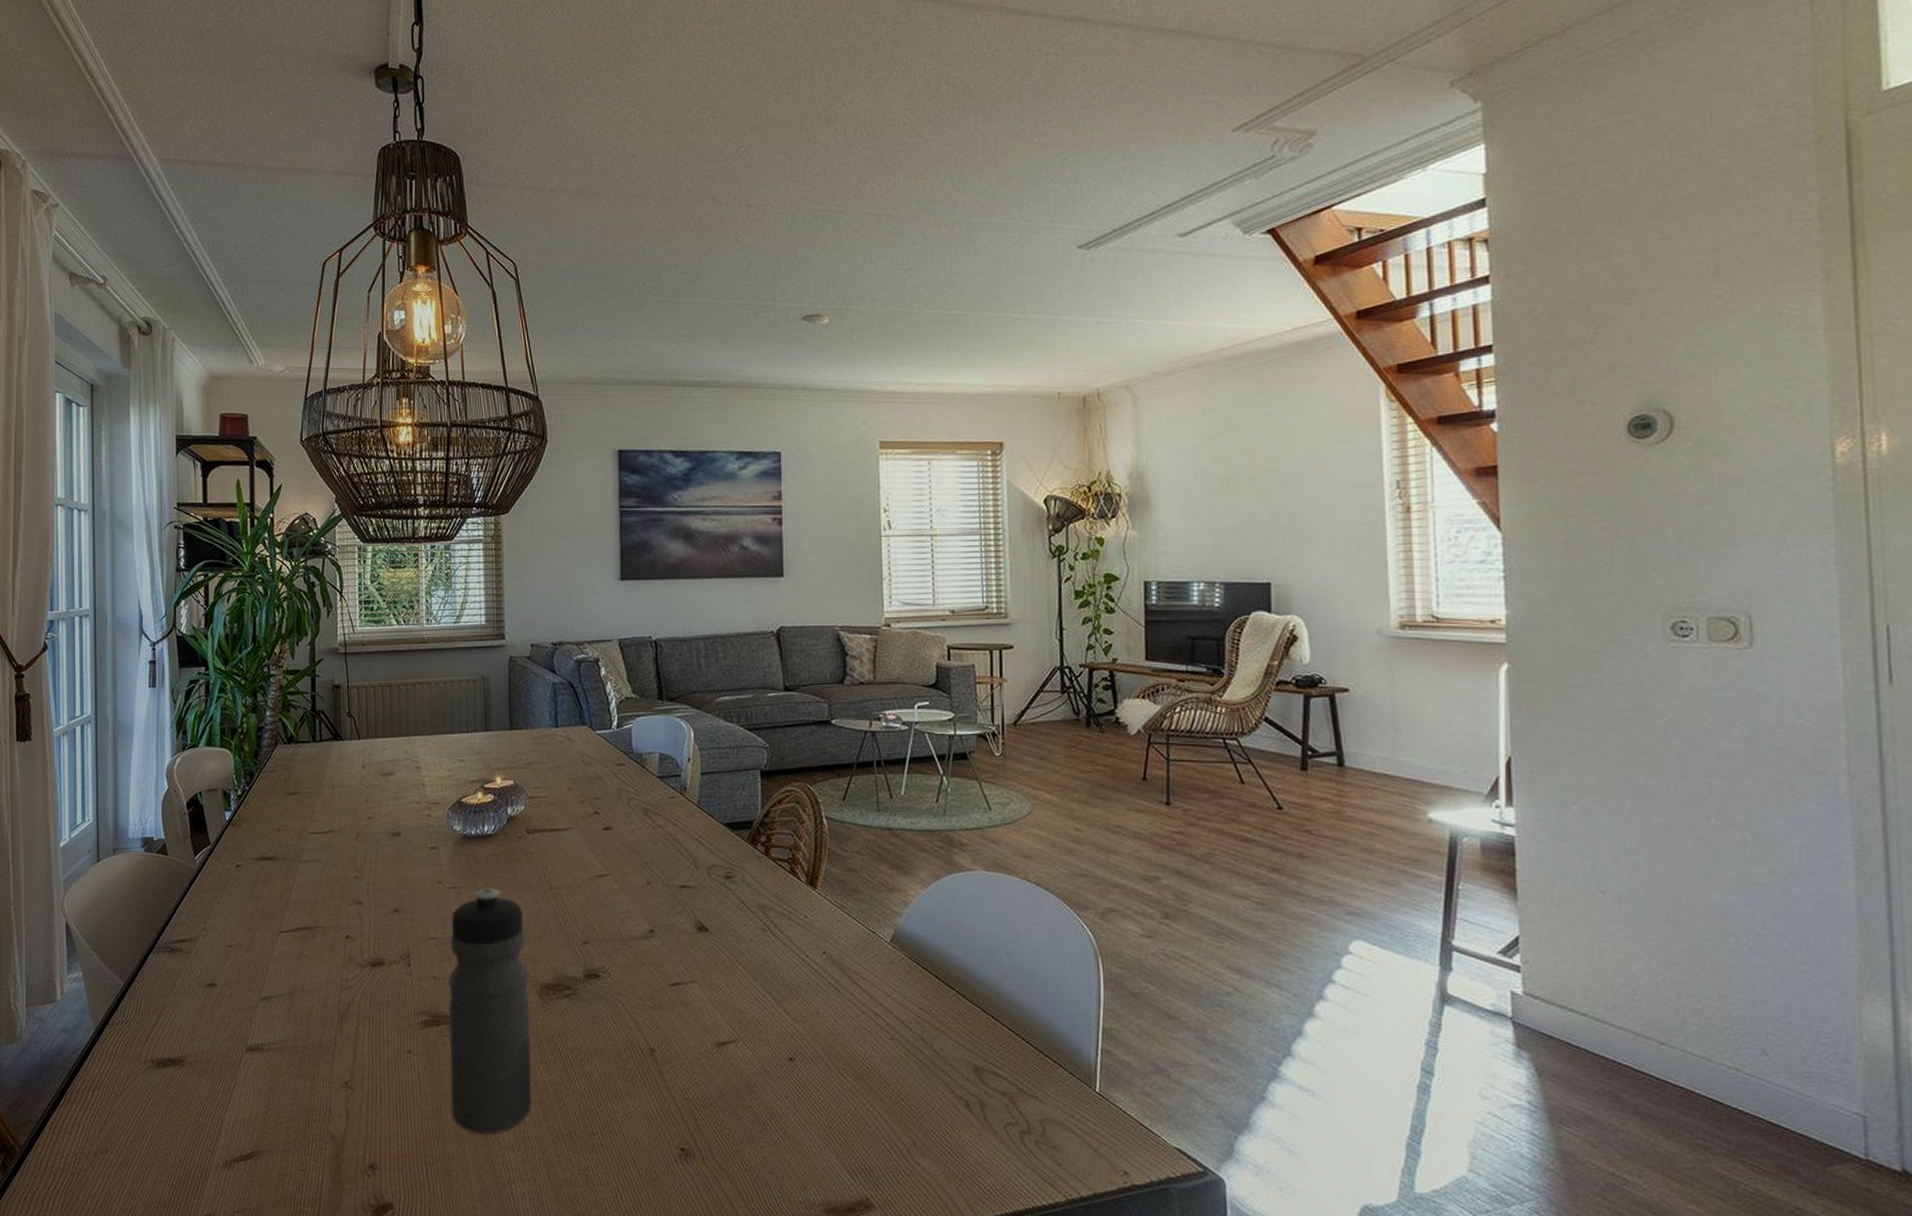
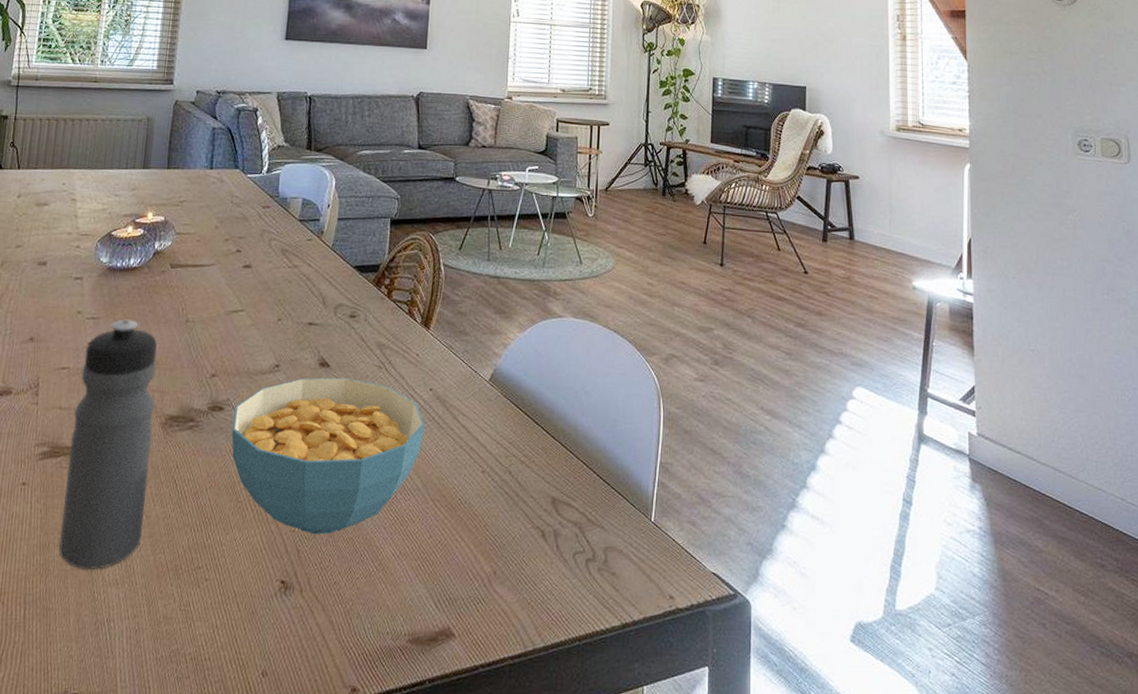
cereal bowl: none [610,941,821,1103] -> present [231,377,425,535]

